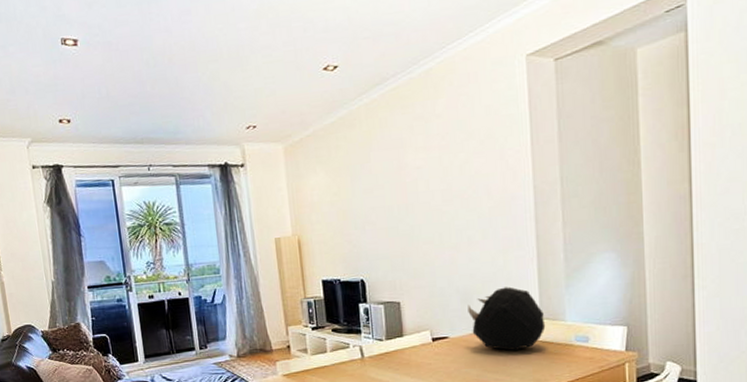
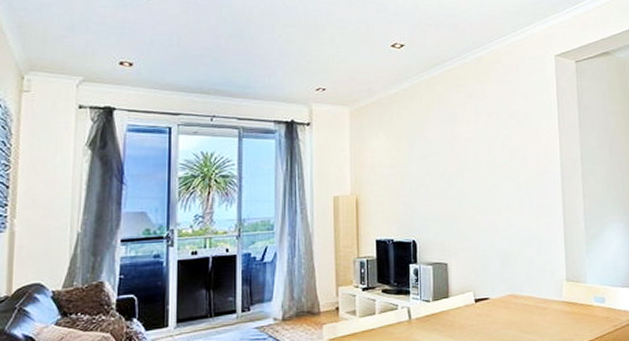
decorative orb: present [467,287,546,352] -> none [506,250,571,312]

